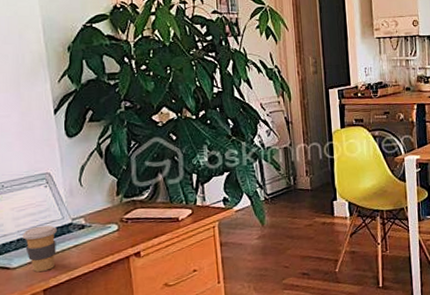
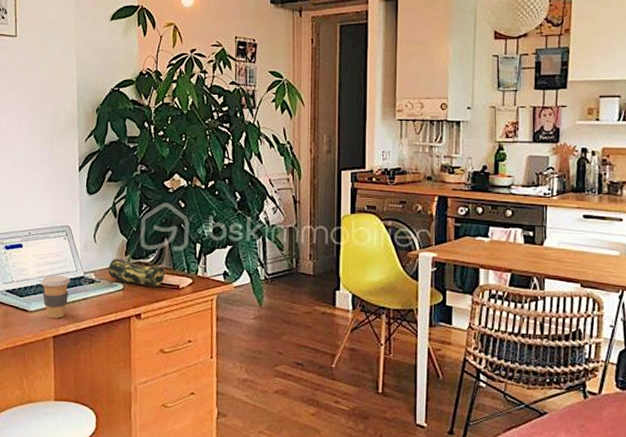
pencil case: none [100,199,163,224] -> present [108,258,165,286]

